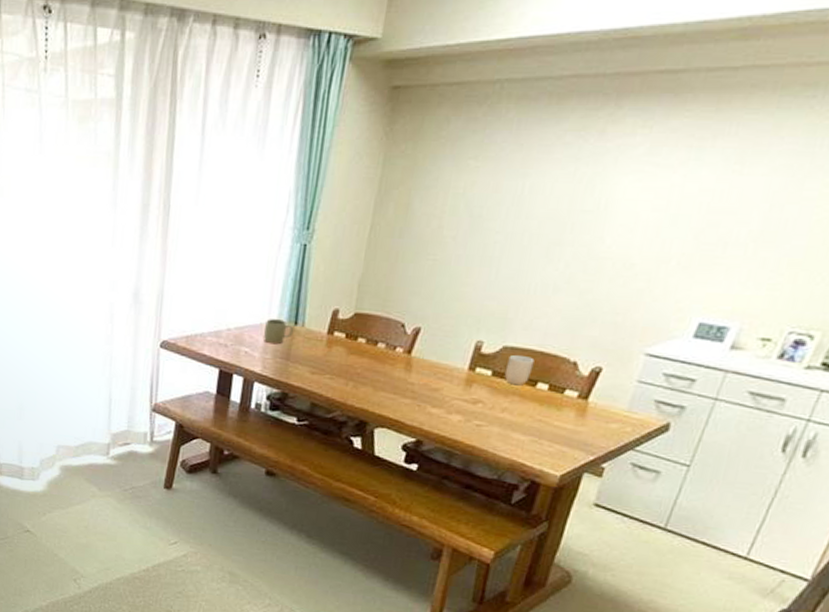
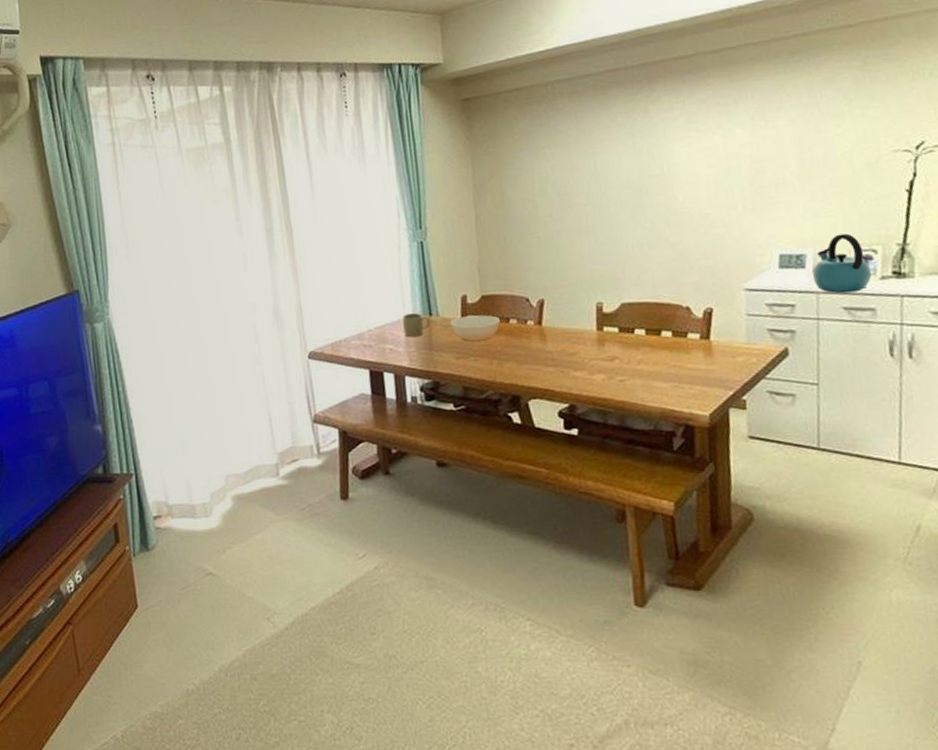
bowl: none [314,331,368,360] -> present [450,315,500,342]
cup: present [504,355,535,386] -> none [629,309,654,338]
kettle: none [727,311,799,378] -> present [812,233,872,294]

